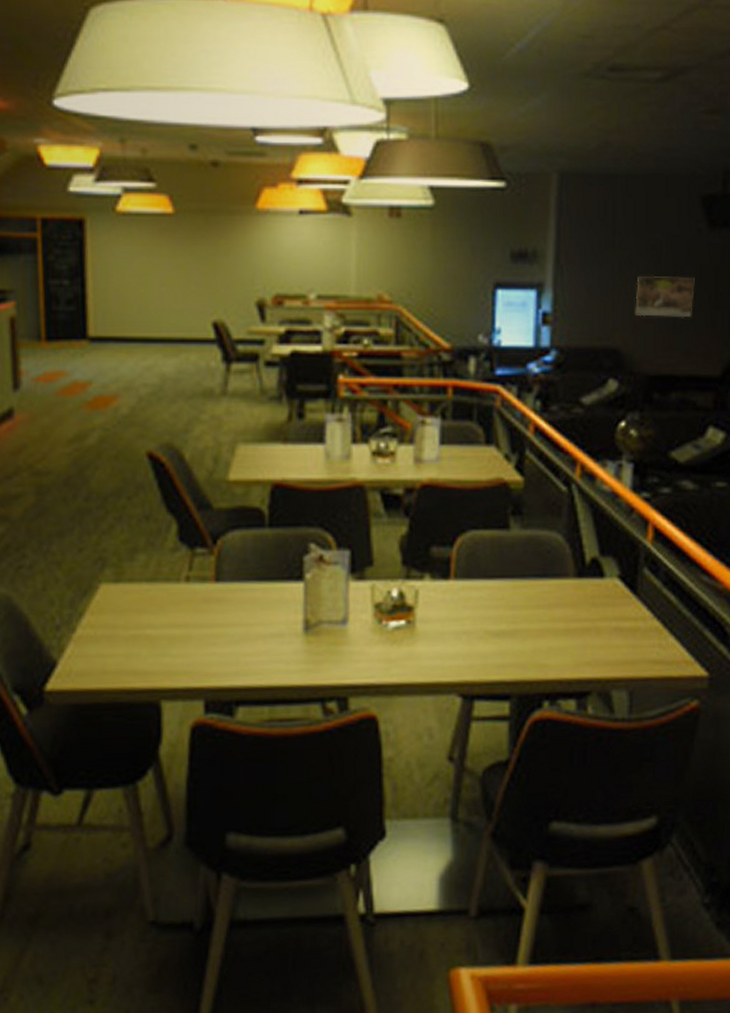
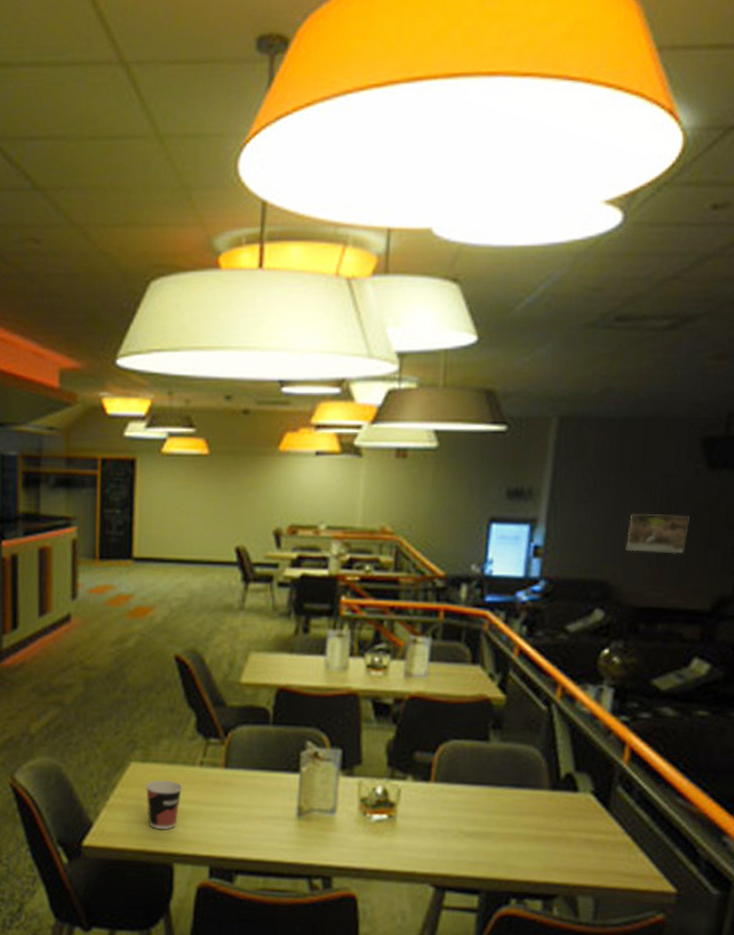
cup: none [120,602,167,662] -> present [145,779,183,830]

